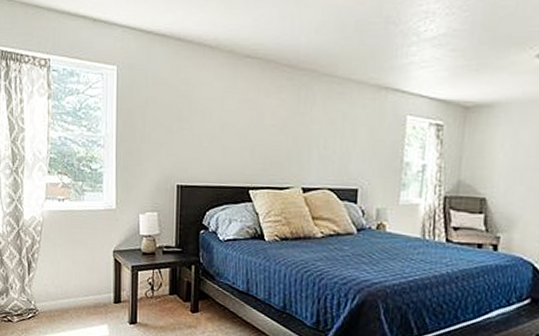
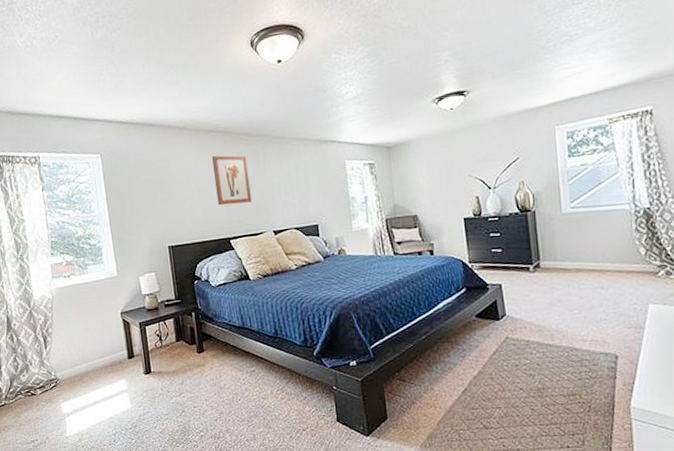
wall art: none [242,86,286,149] -> present [212,155,252,206]

